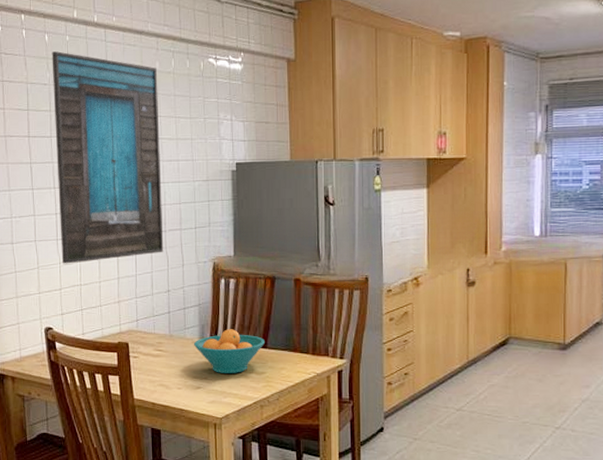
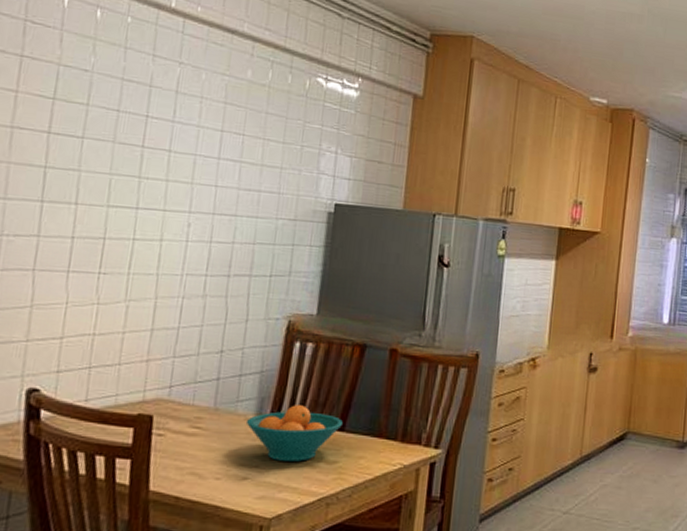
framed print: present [52,51,164,264] -> none [69,32,248,306]

